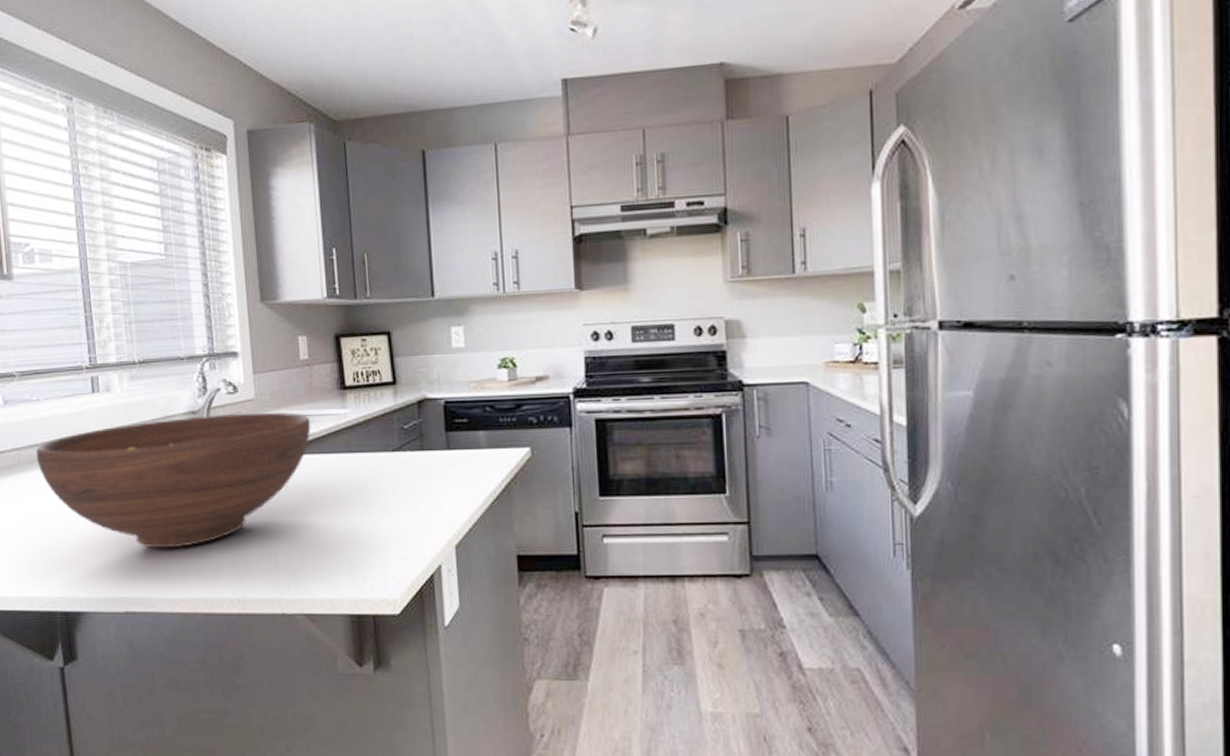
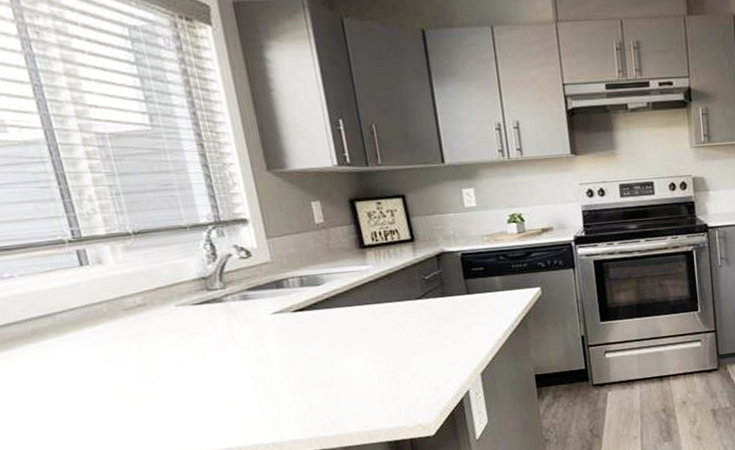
fruit bowl: present [35,412,311,549] -> none [16,272,333,409]

